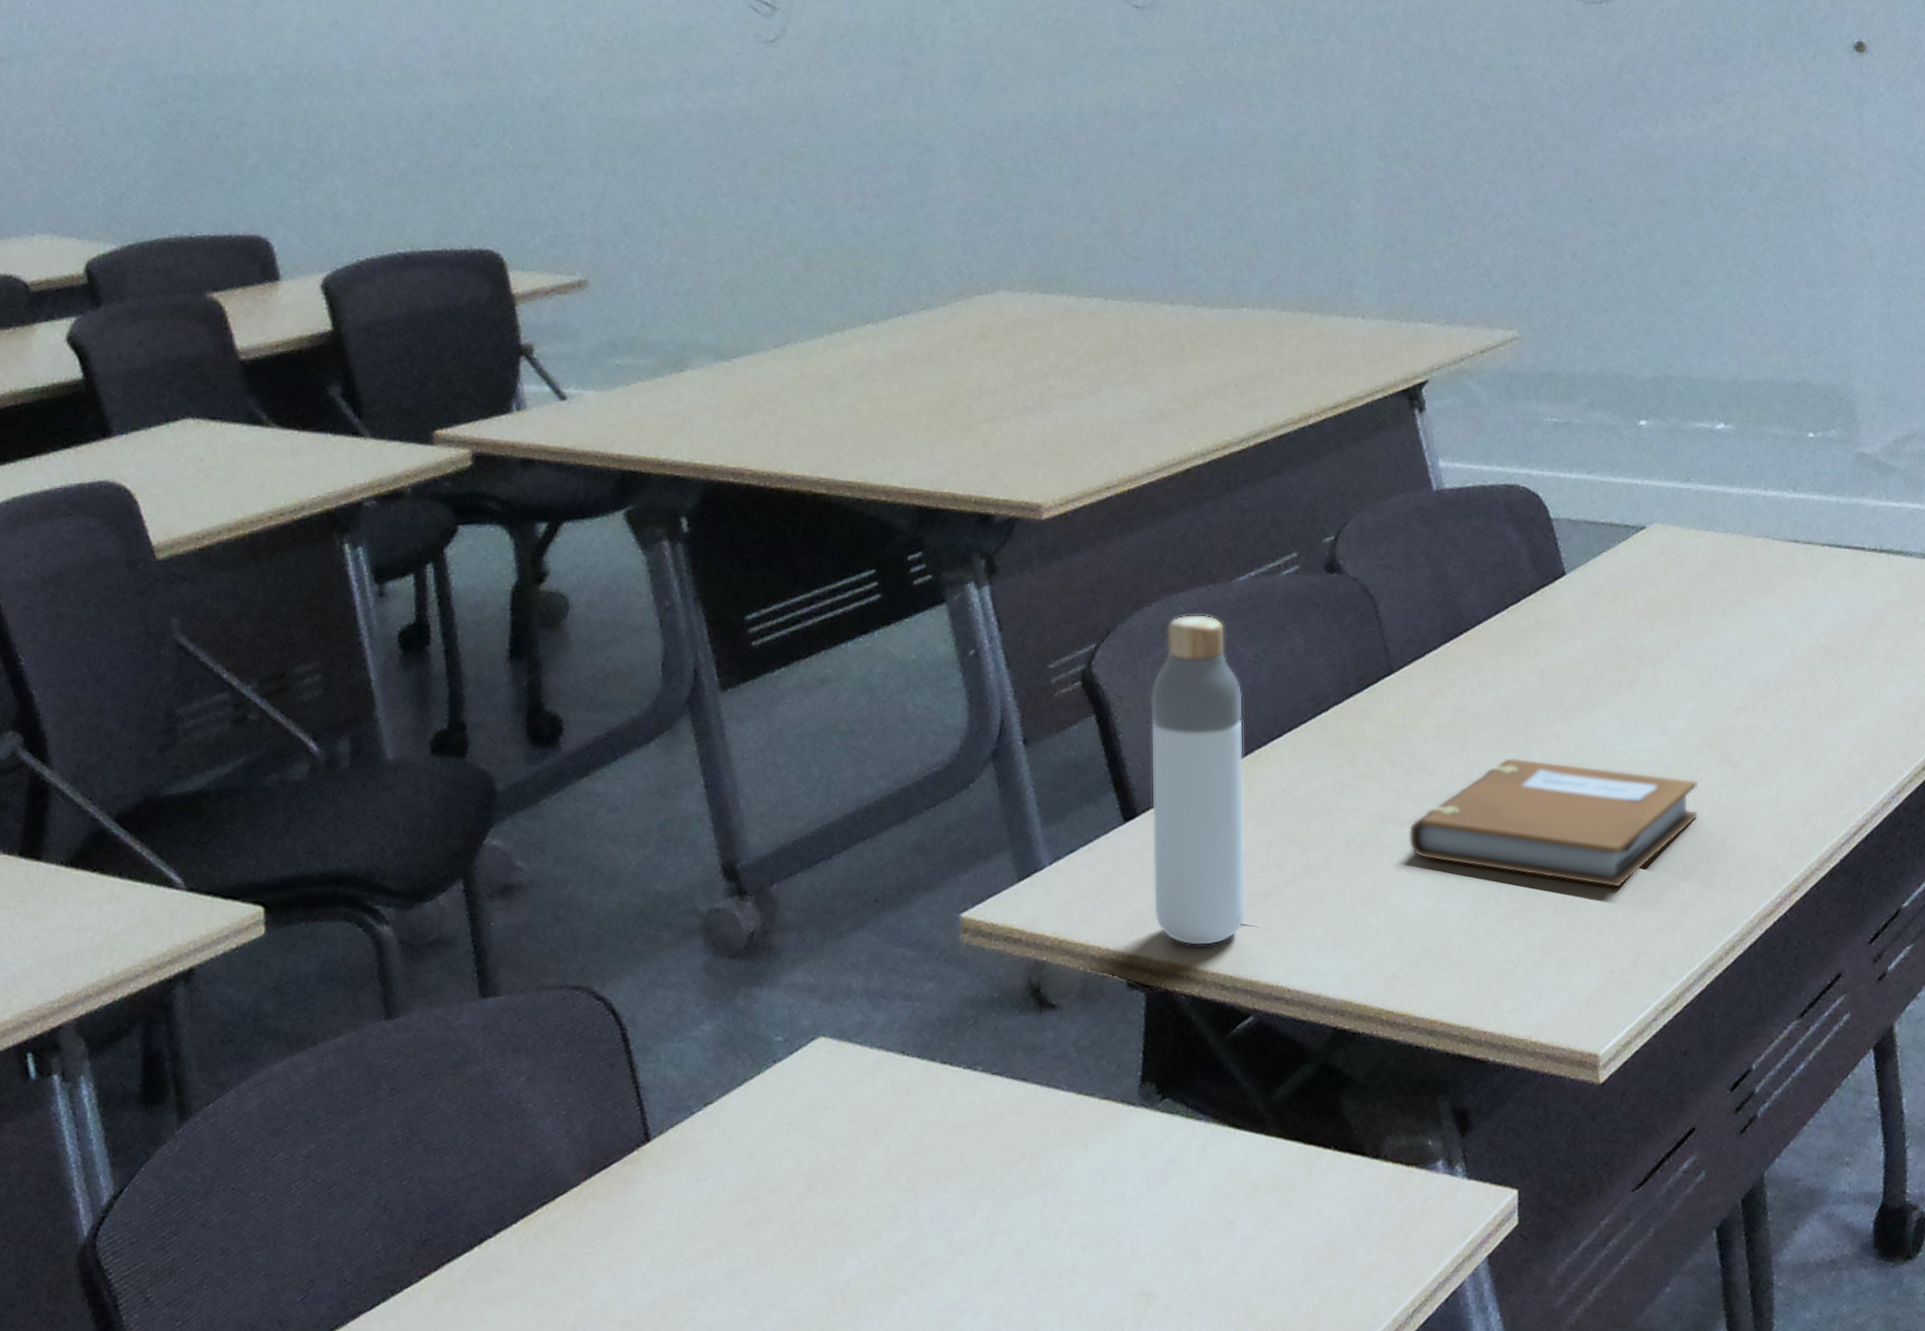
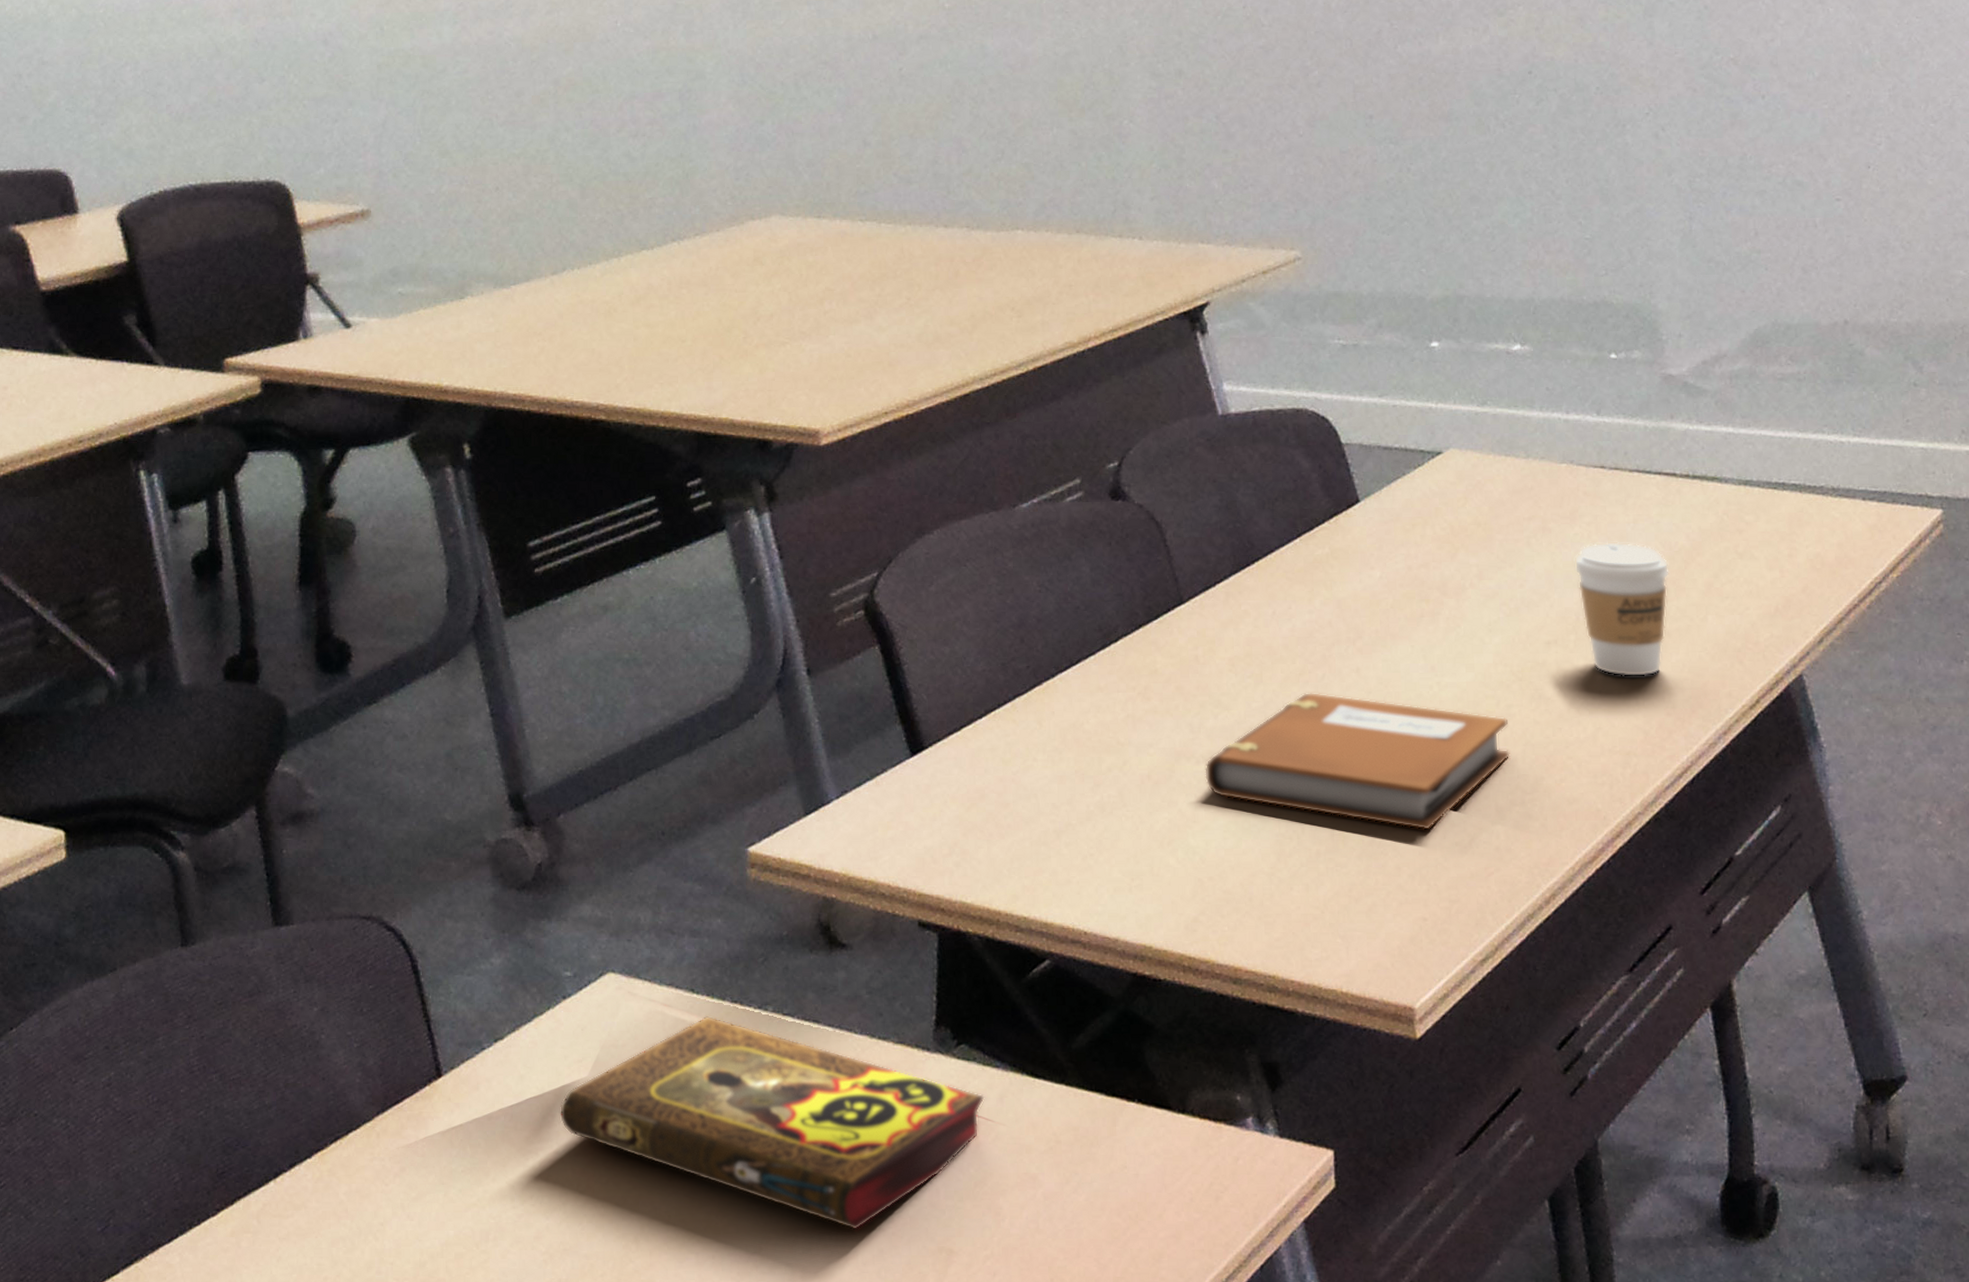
book: none [768,1076,1187,1277] -> present [559,1015,985,1230]
bottle: present [1150,614,1245,946] -> none [934,542,1038,885]
coffee cup: none [1766,613,1854,741] -> present [1574,542,1670,677]

